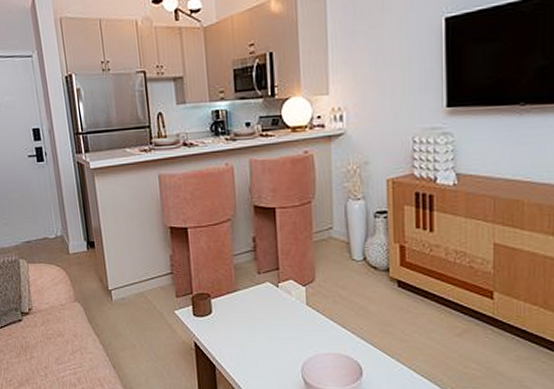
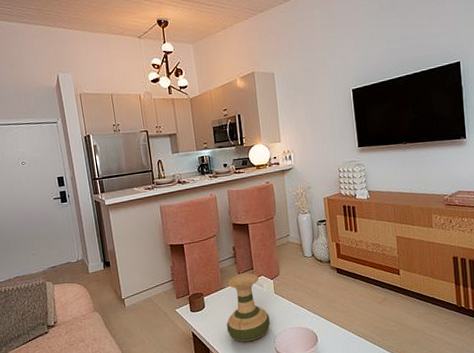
vase: none [240,273,298,363] -> present [227,272,270,342]

